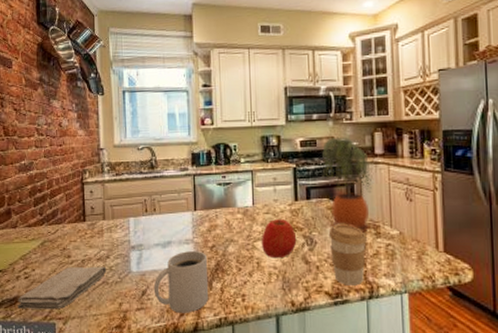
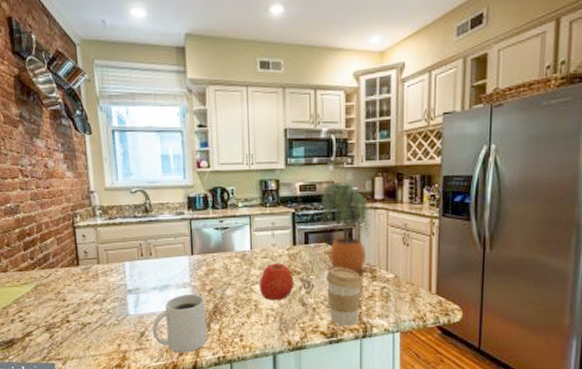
washcloth: present [17,266,107,310] -> none [14,309,104,351]

